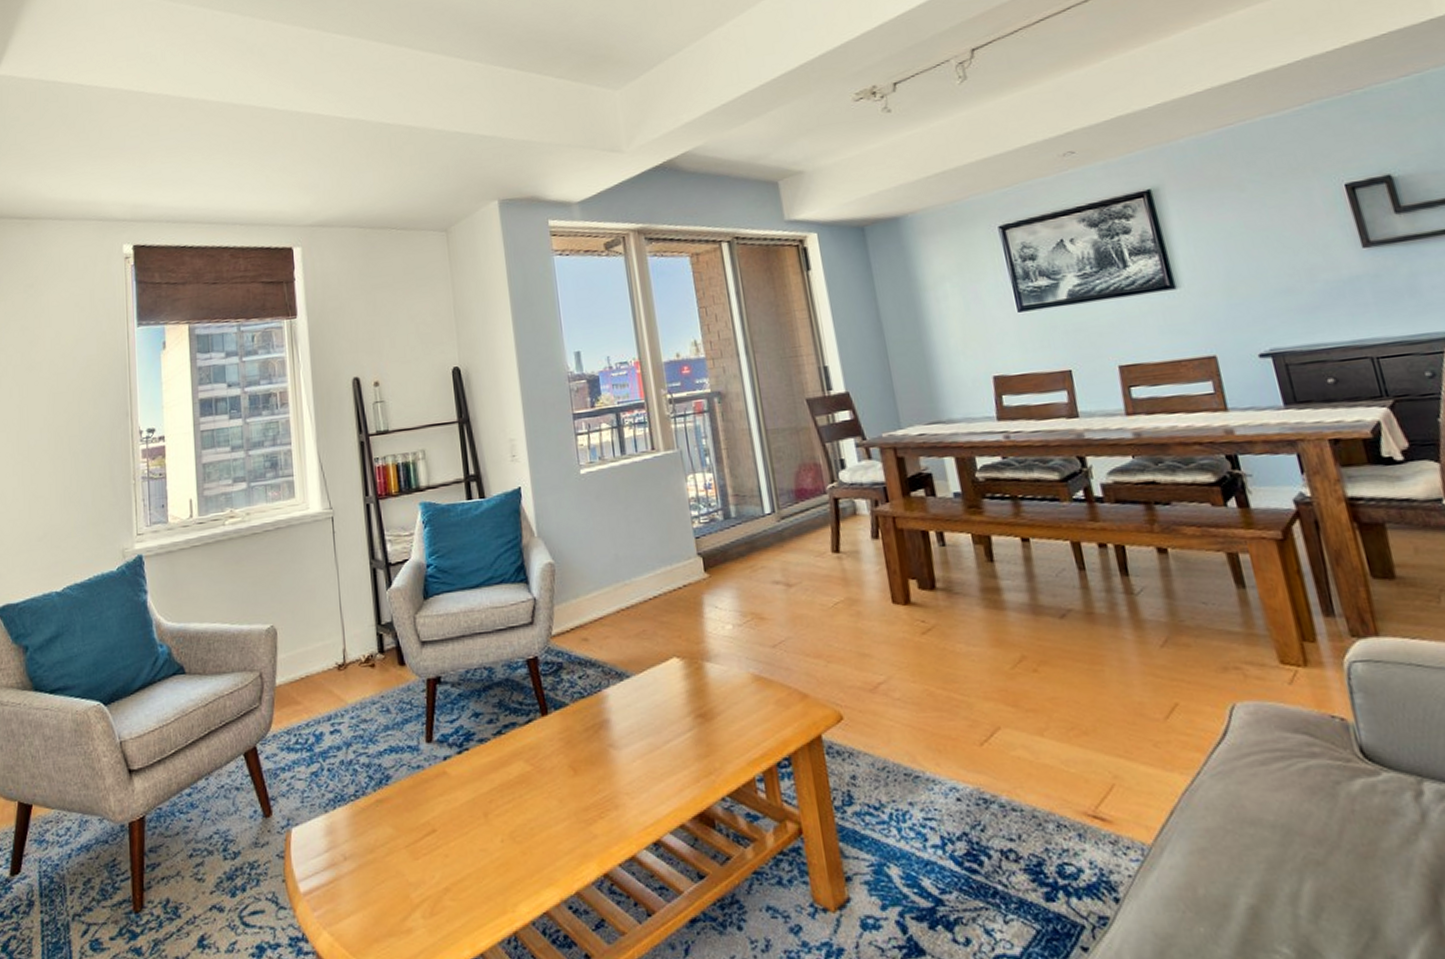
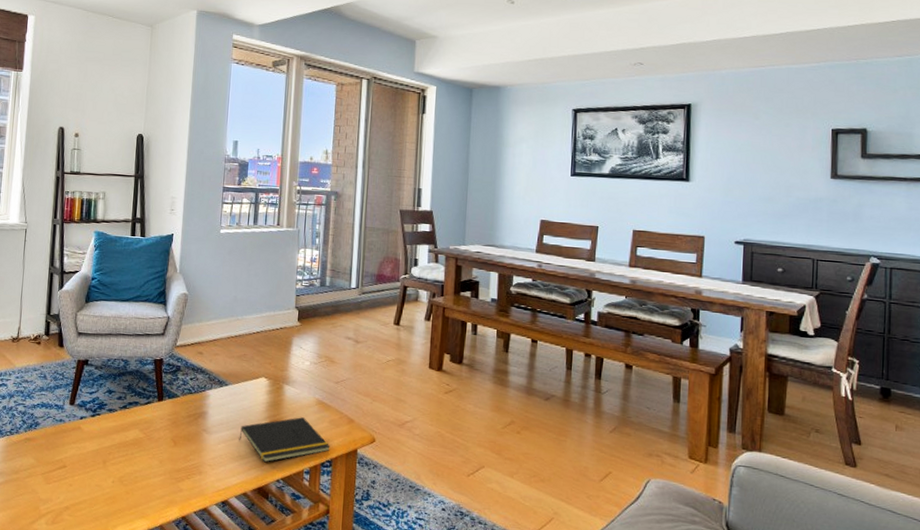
notepad: none [658,703,785,777] -> present [239,417,330,463]

